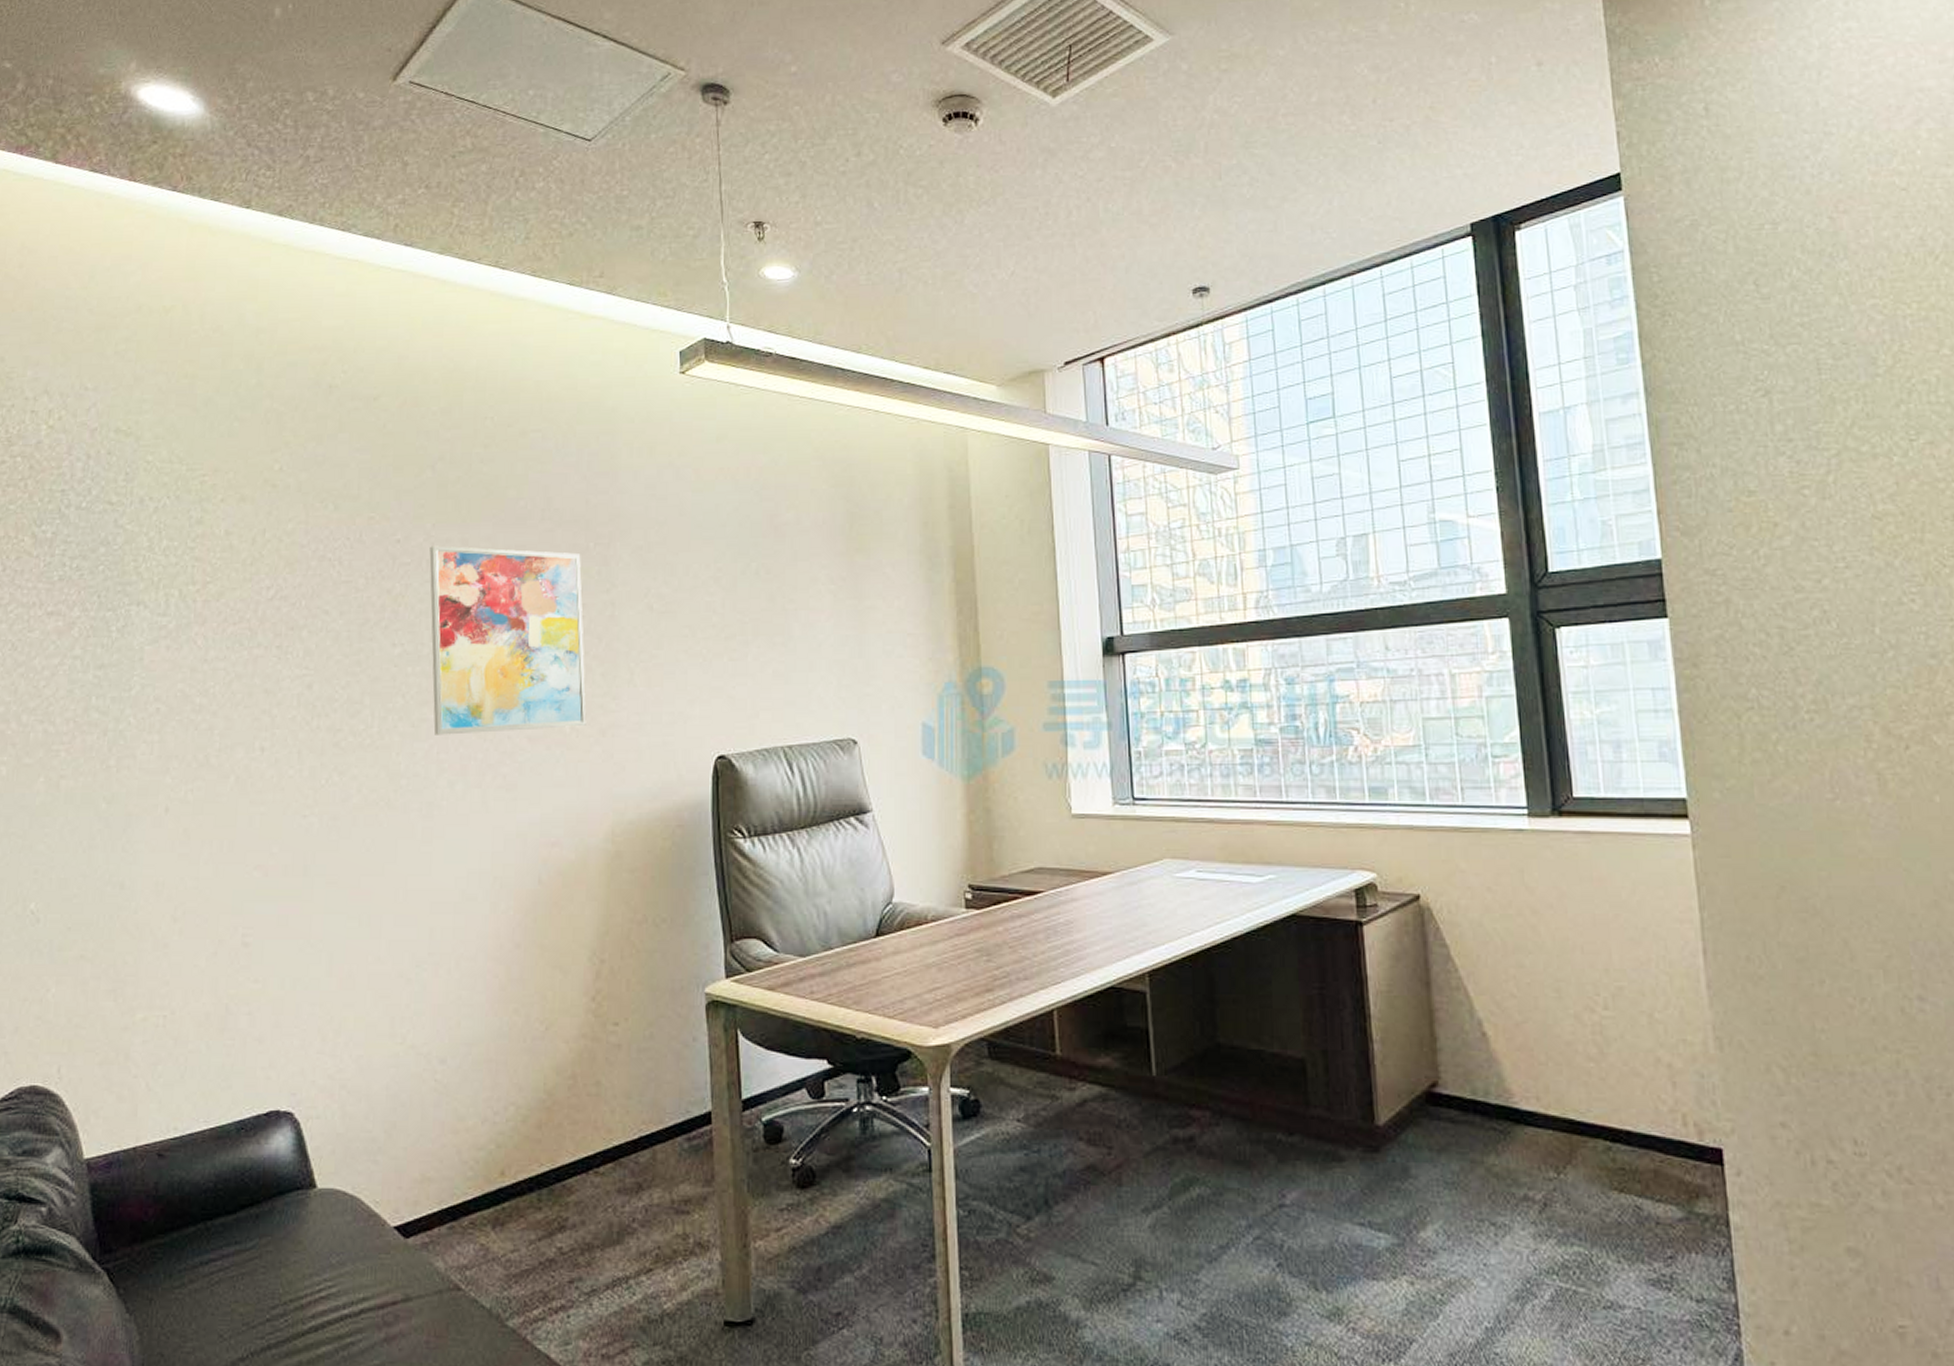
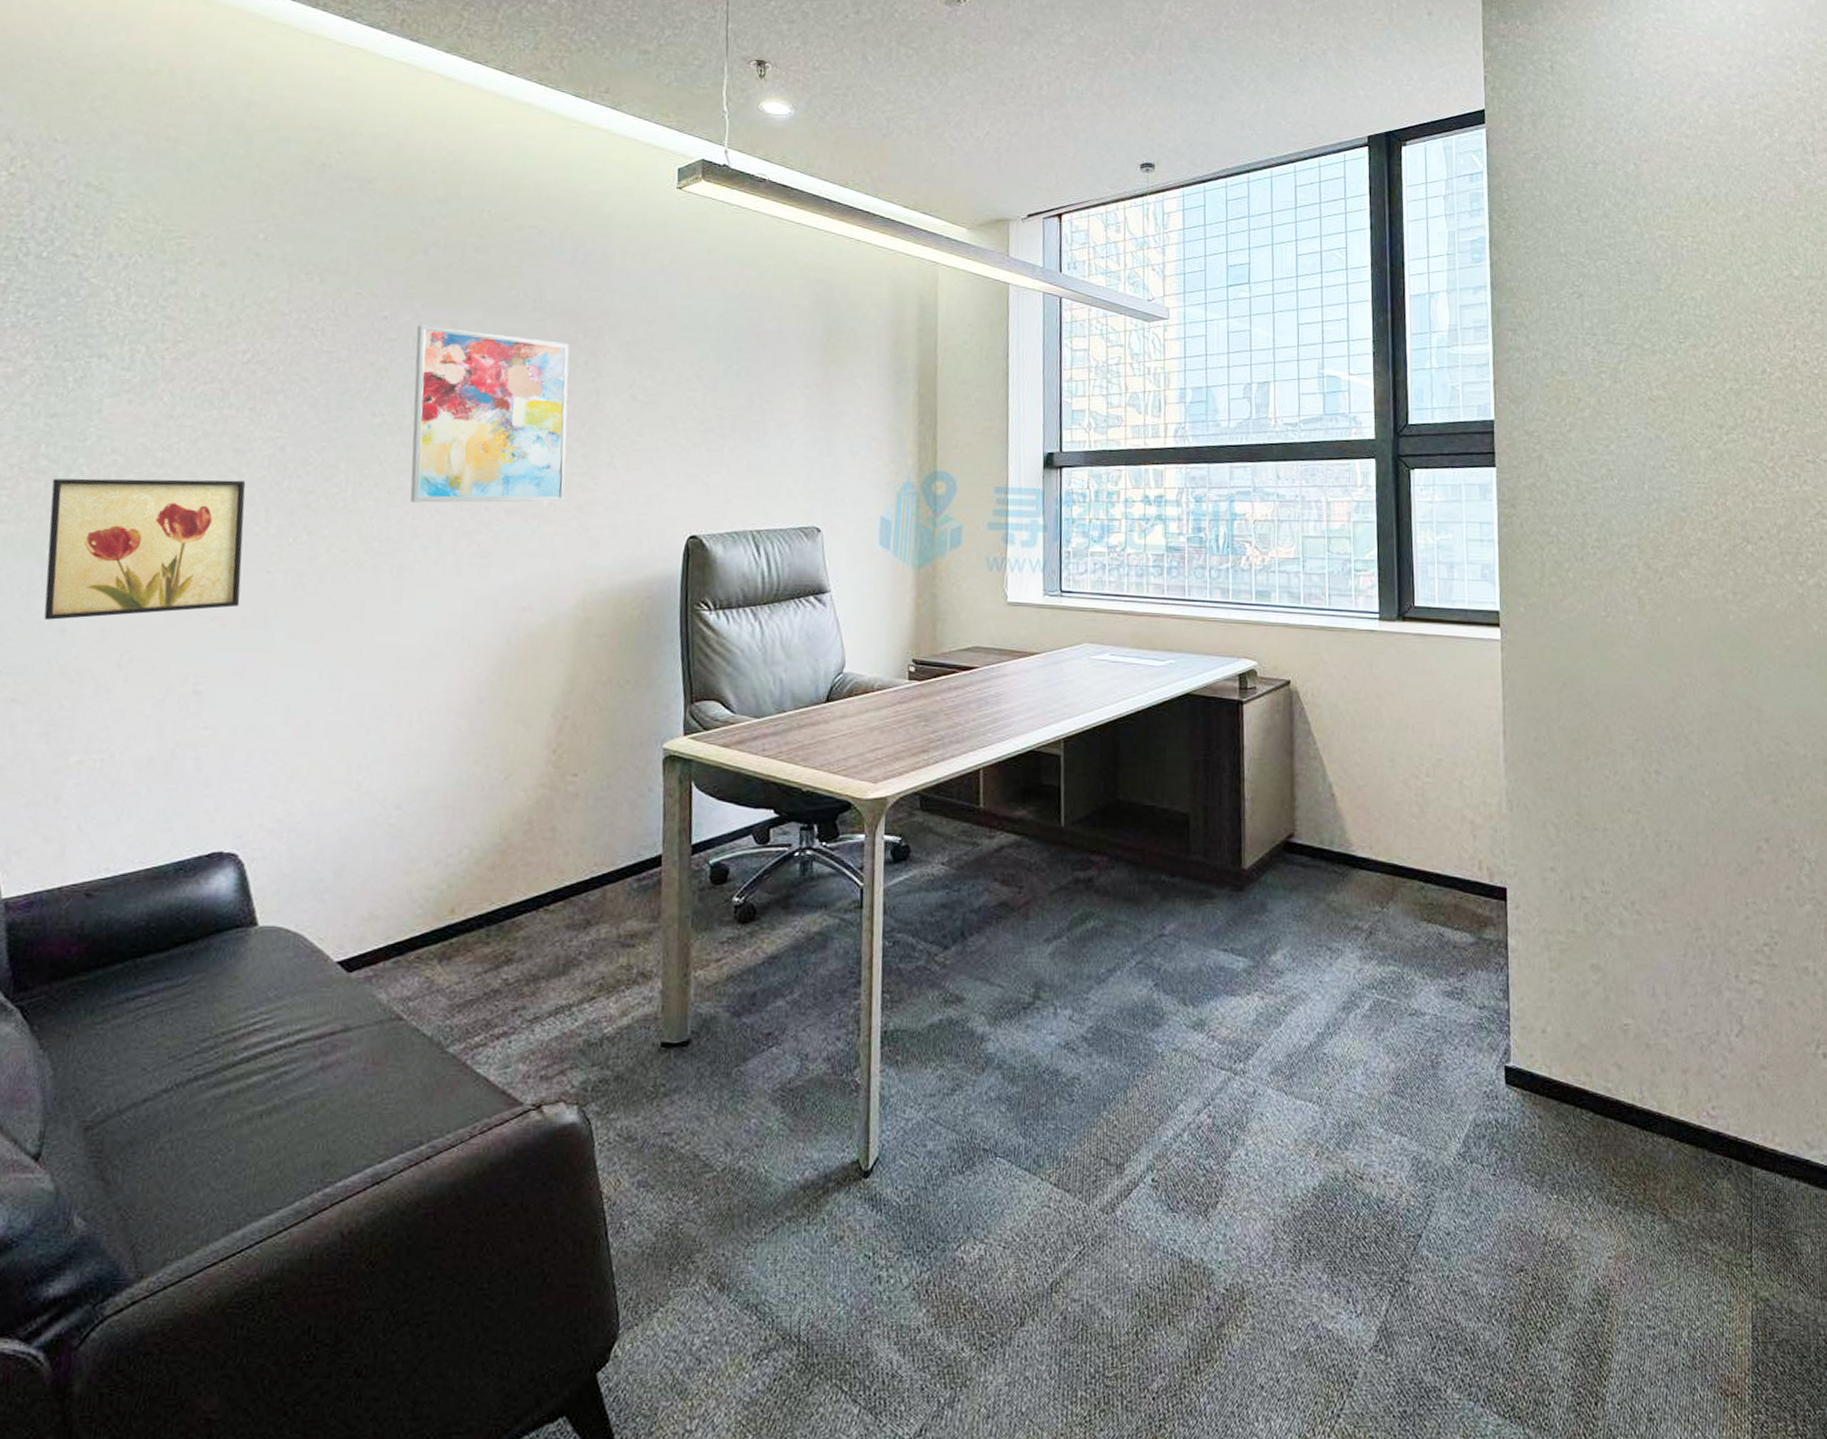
wall art: none [103,722,280,874] -> present [44,478,246,620]

